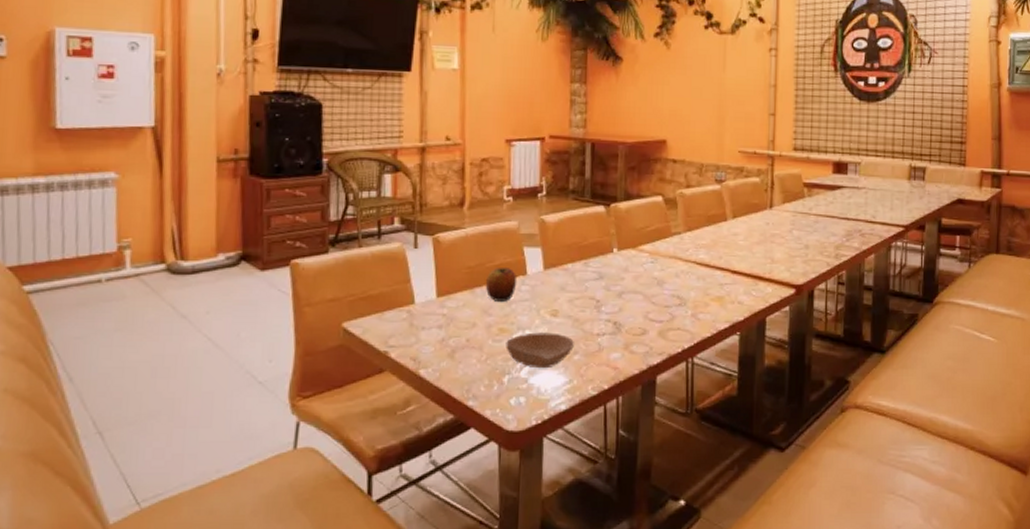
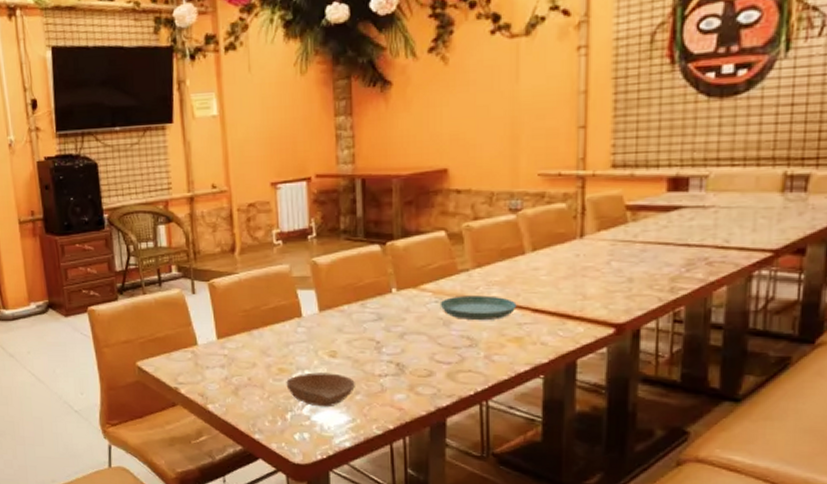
apple: present [485,268,518,301] -> none [261,311,293,343]
saucer: none [655,257,720,281] -> present [440,295,517,321]

